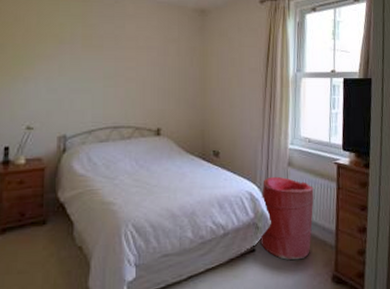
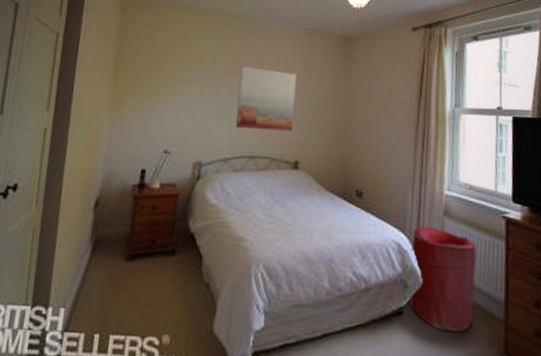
wall art: none [99,41,156,101] -> present [236,67,297,131]

